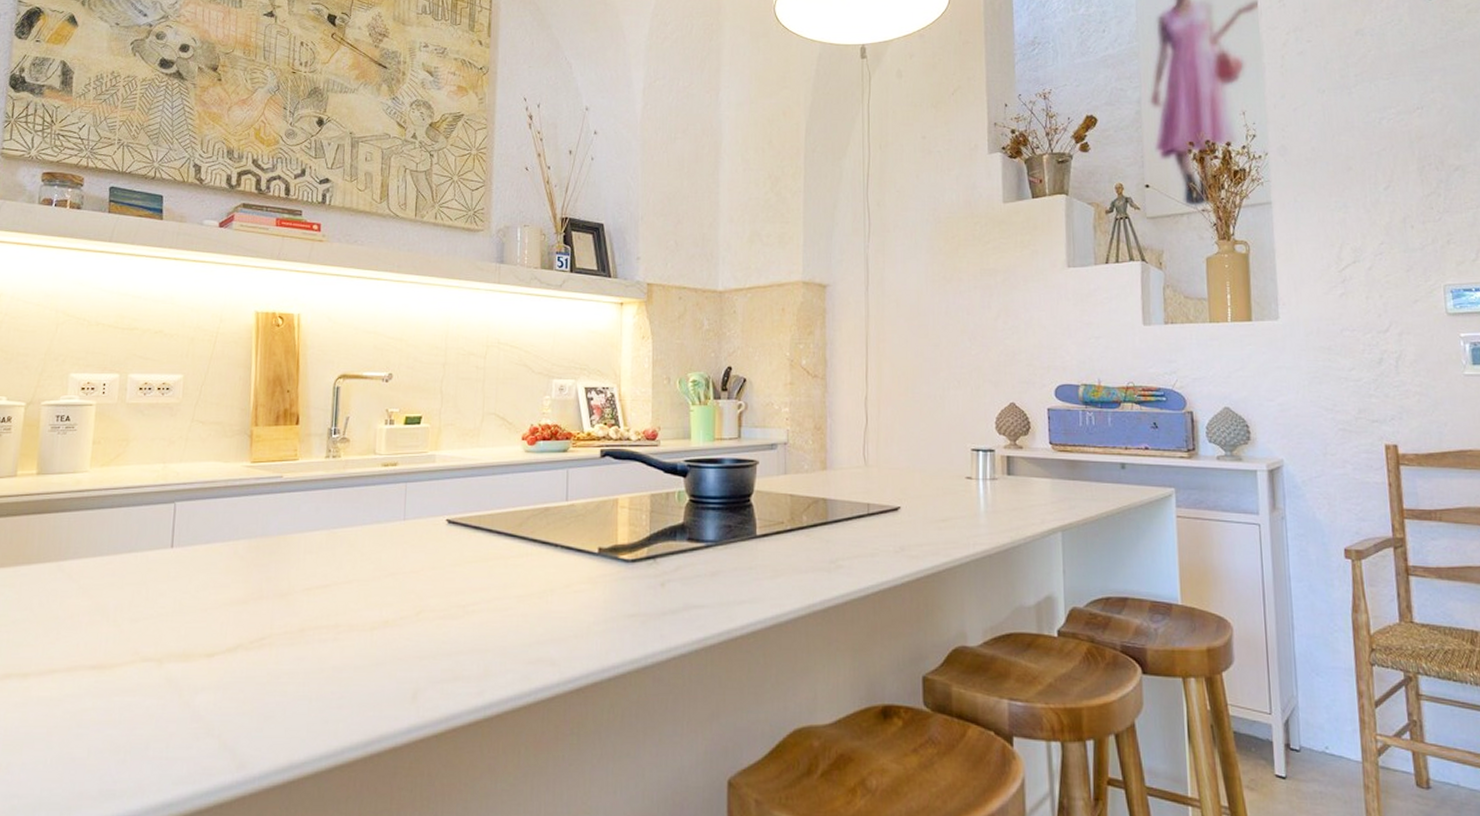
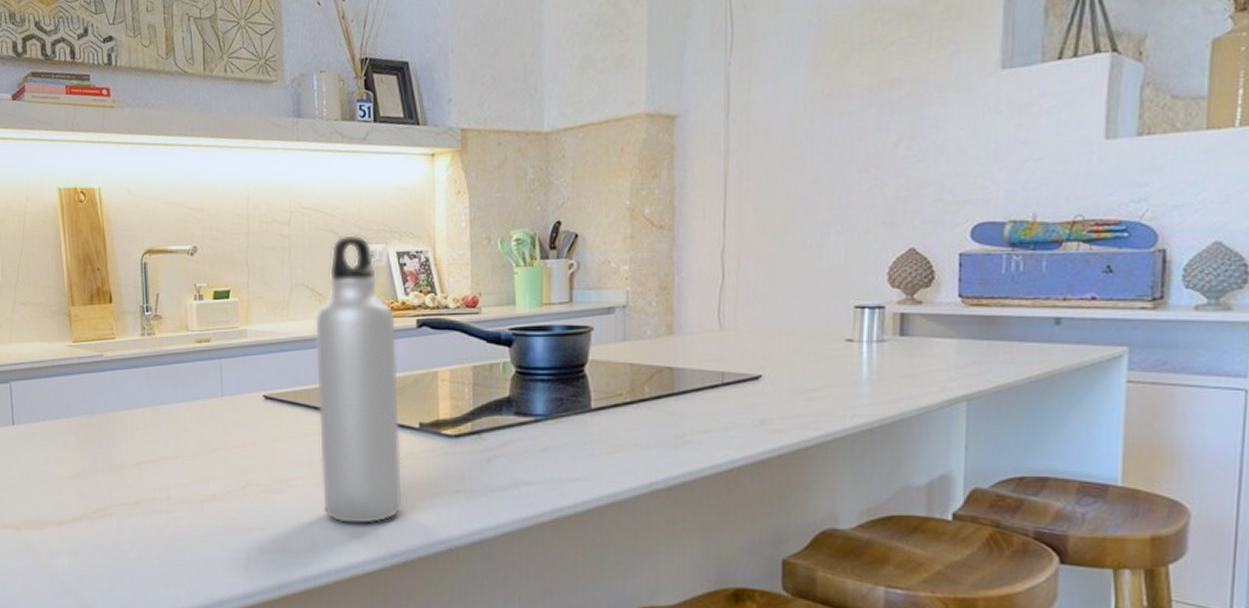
water bottle: none [499,370,581,650] -> present [314,235,402,525]

